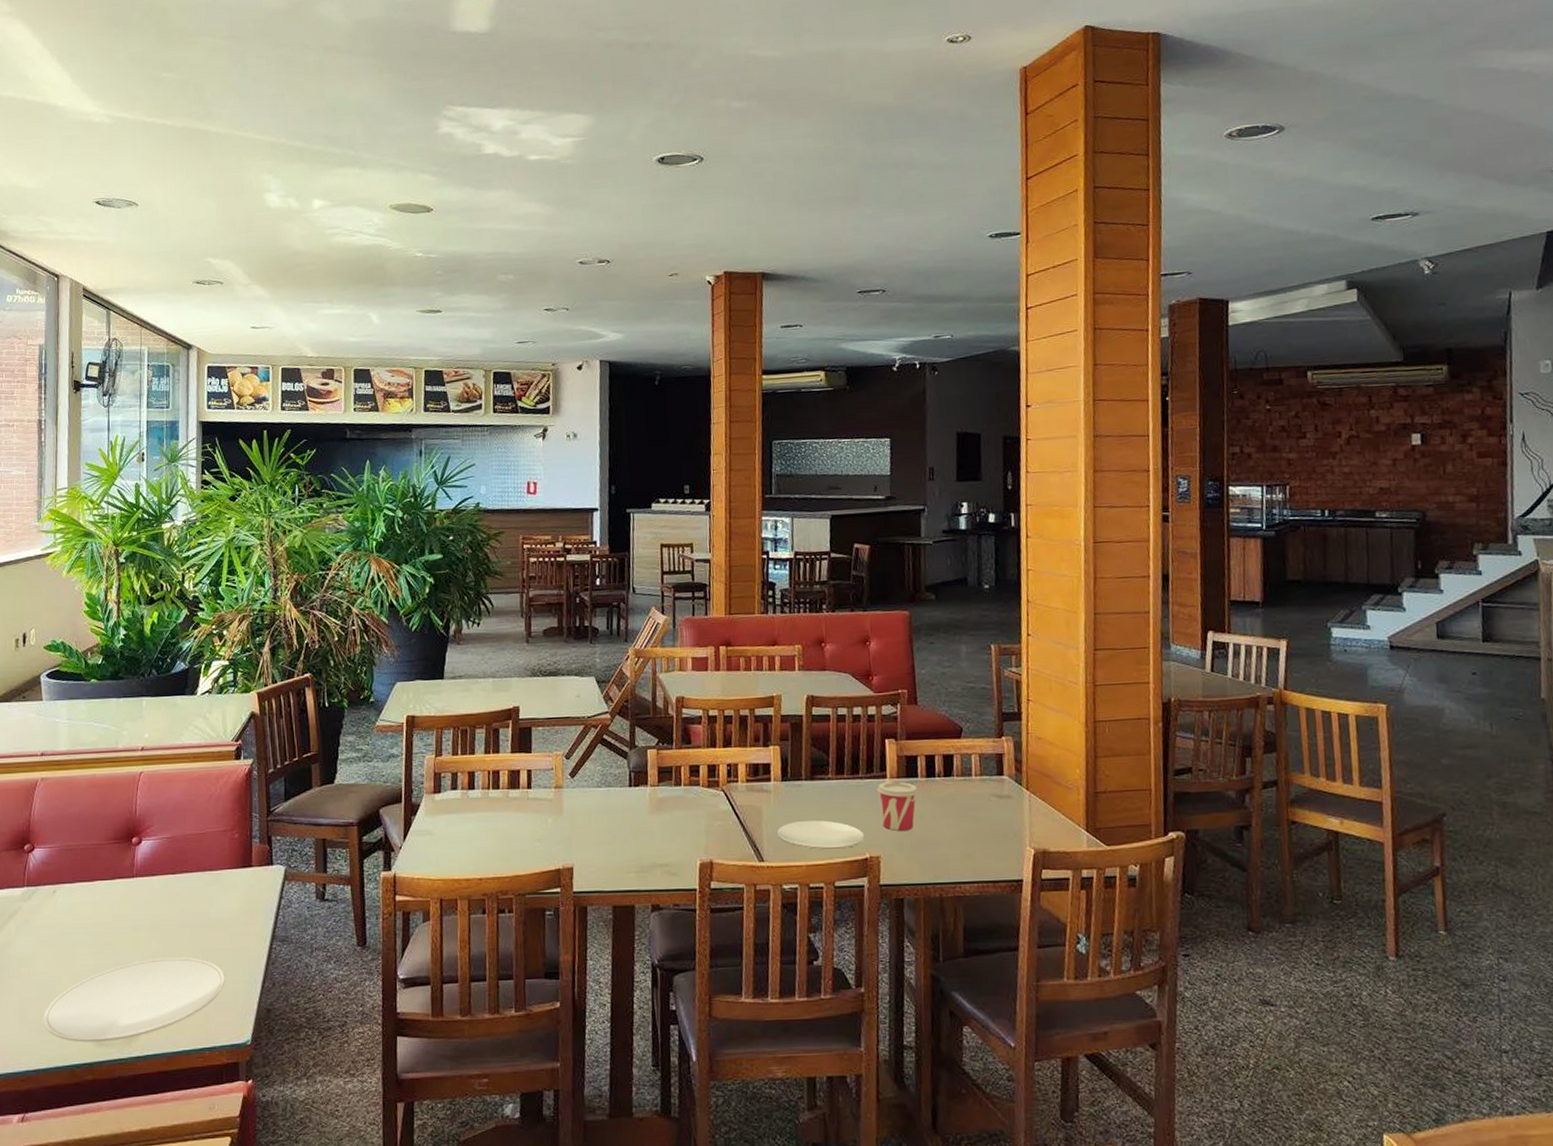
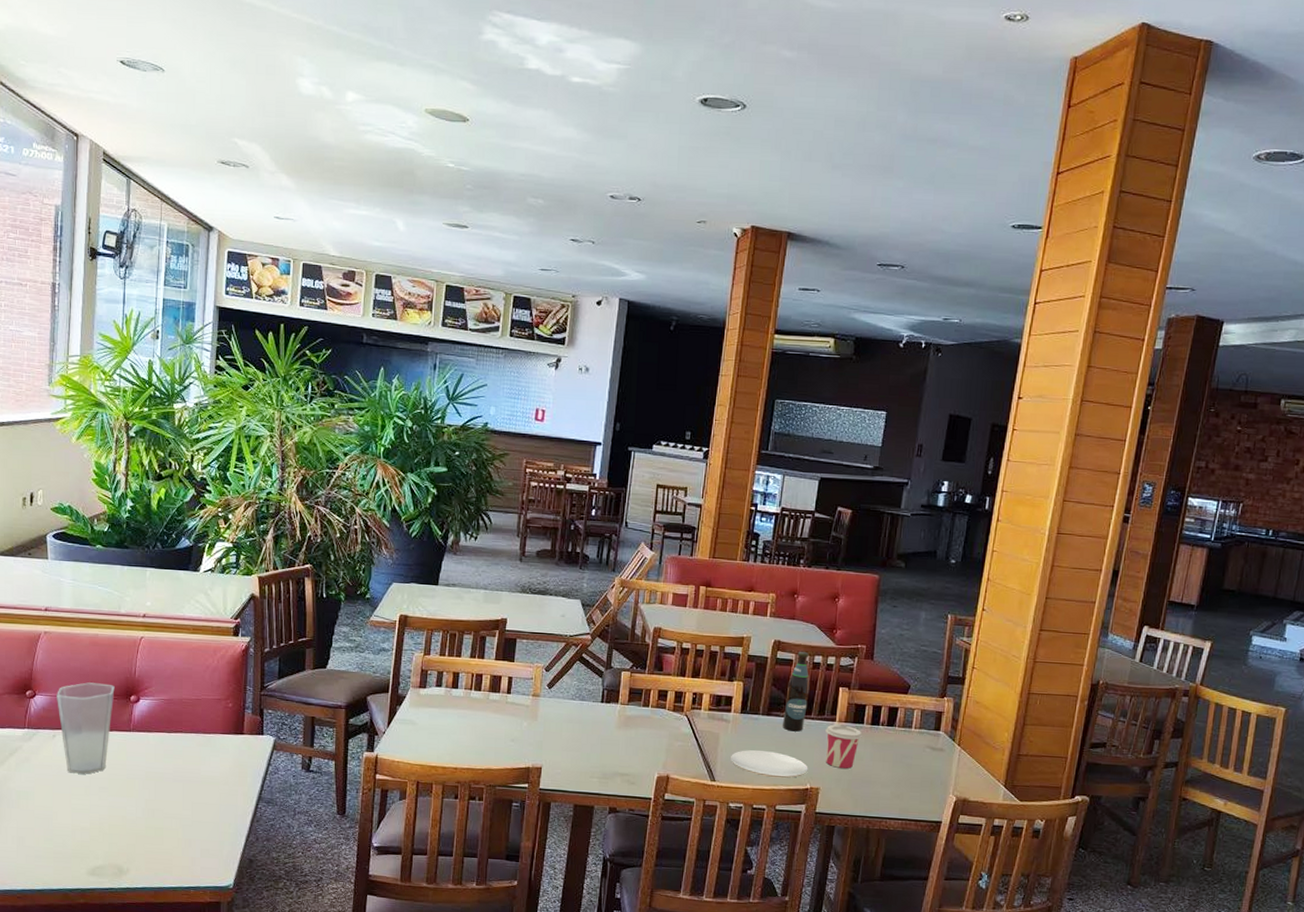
plate: present [43,957,225,1043] -> none [39,805,212,873]
cup: none [56,827,116,931] -> present [57,682,115,774]
bottle: none [828,704,853,795] -> present [782,651,810,732]

